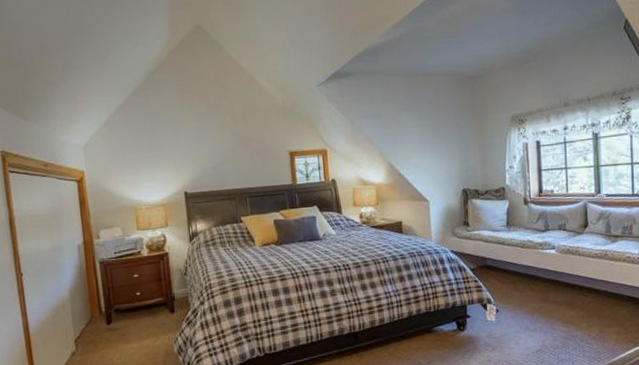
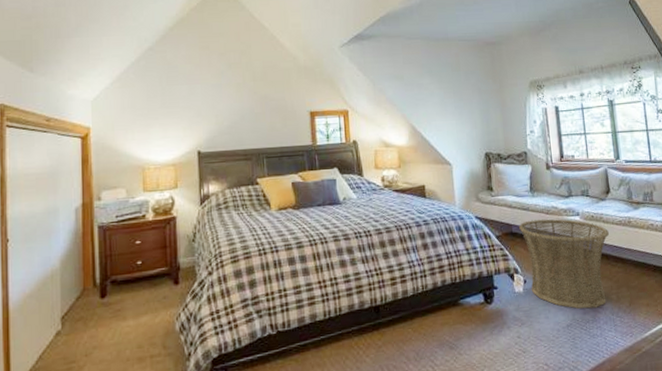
basket: none [494,252,584,336] -> present [519,219,609,309]

